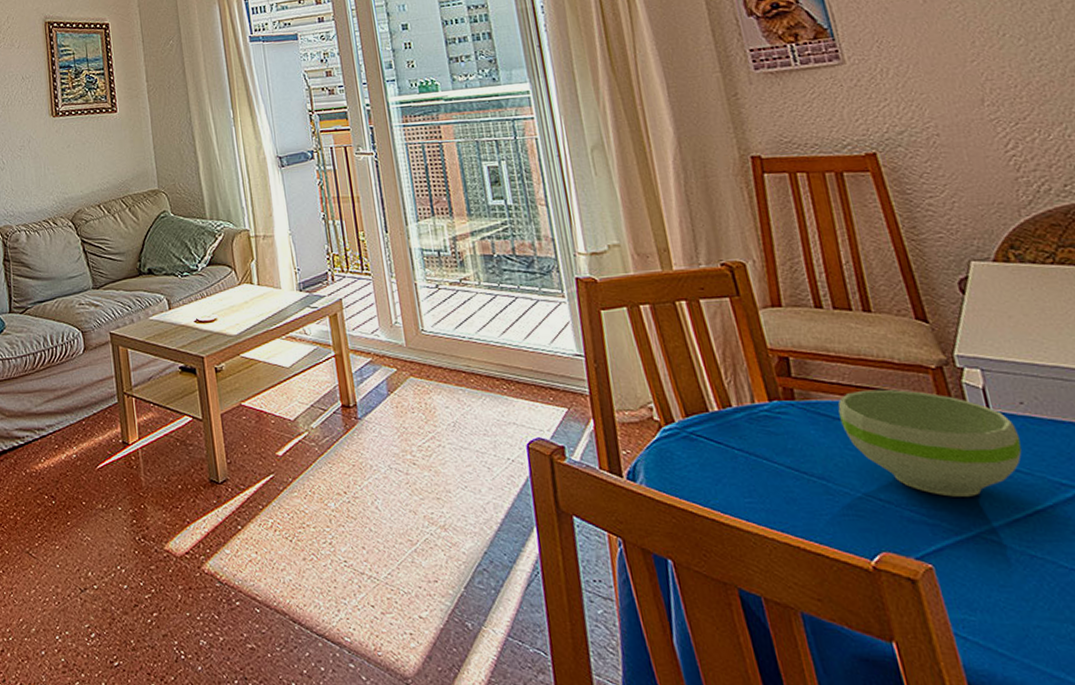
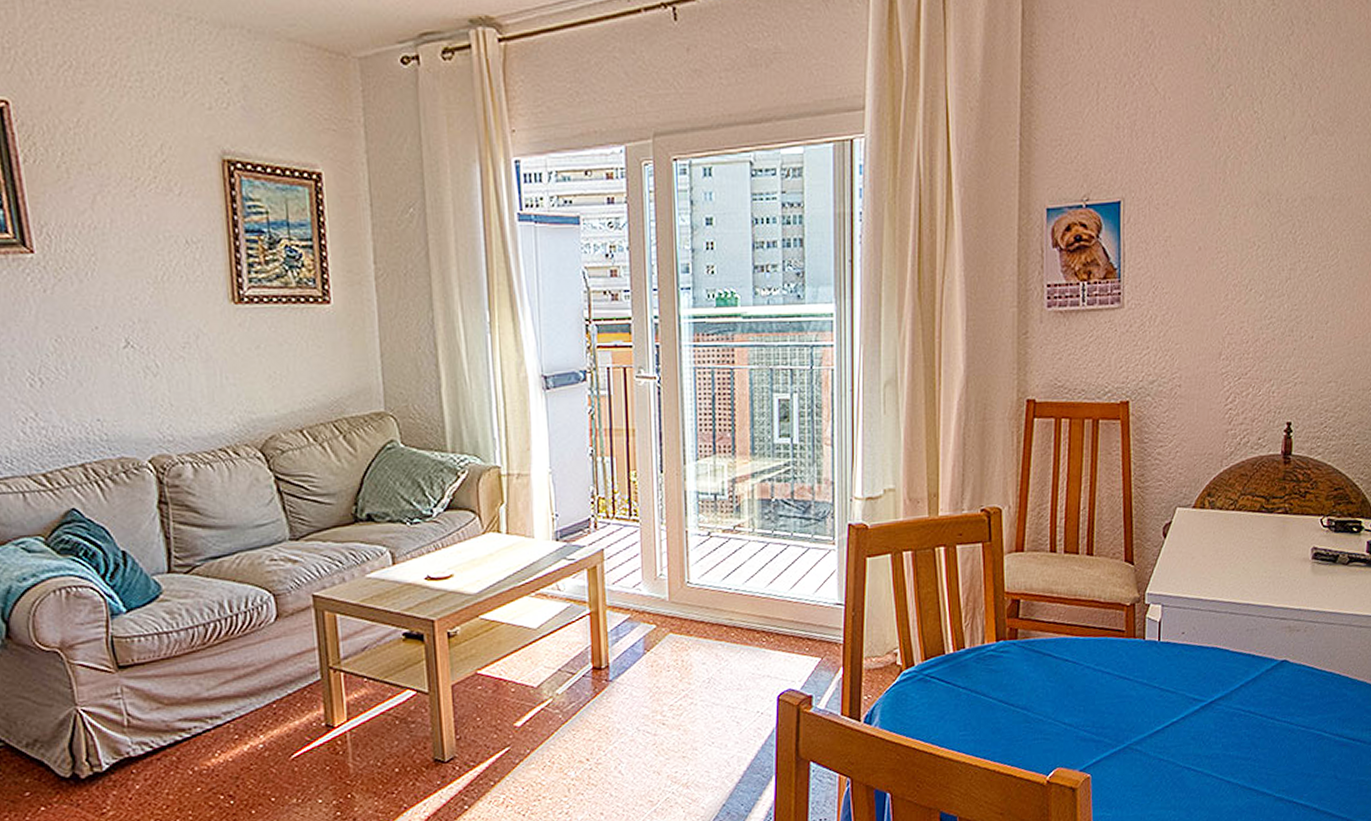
bowl: present [838,389,1022,497] -> none [1049,625,1175,717]

